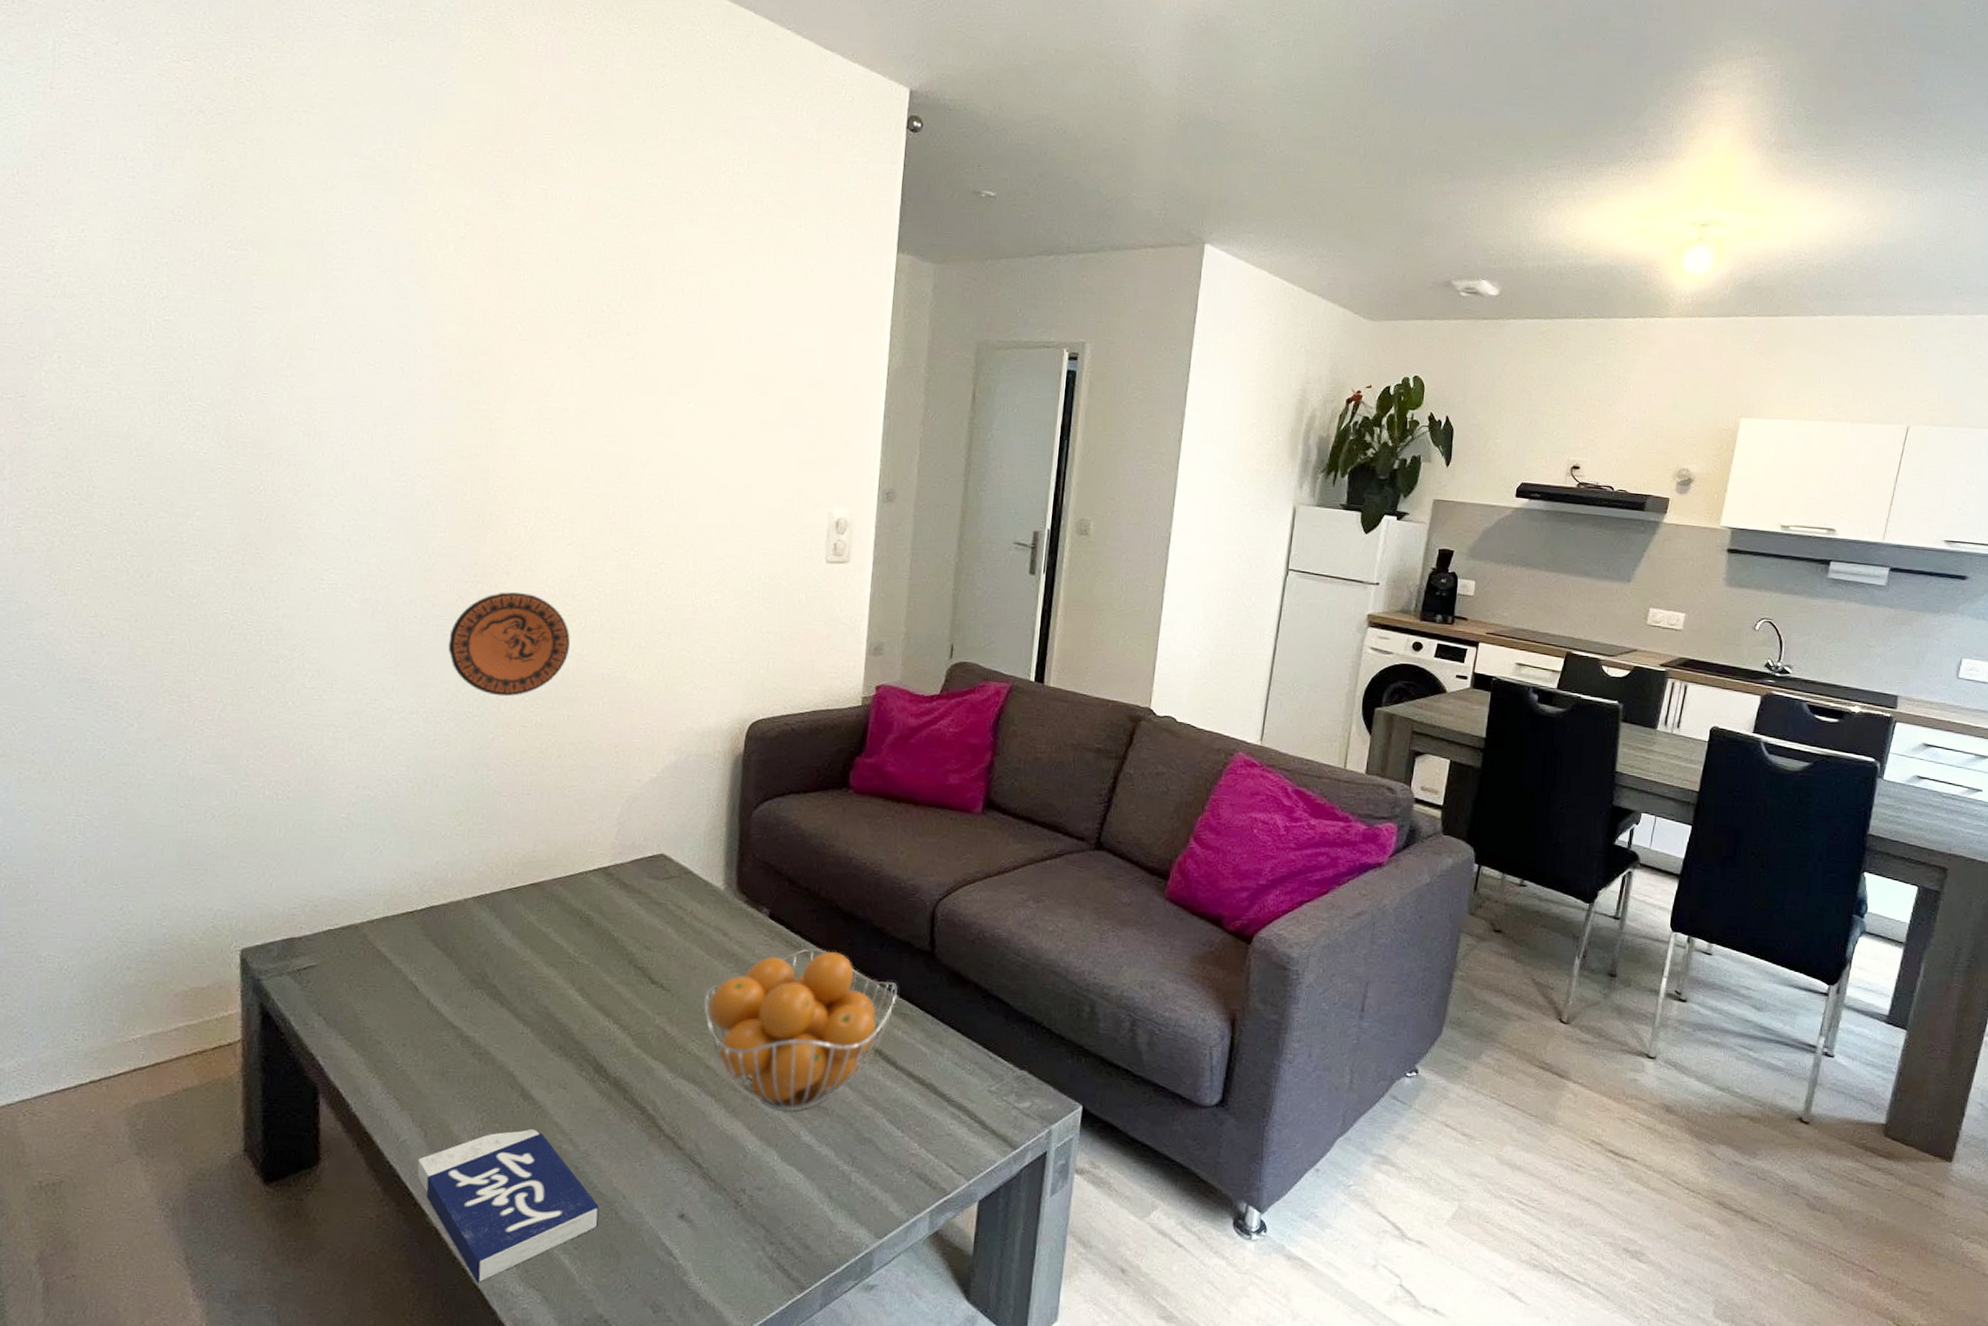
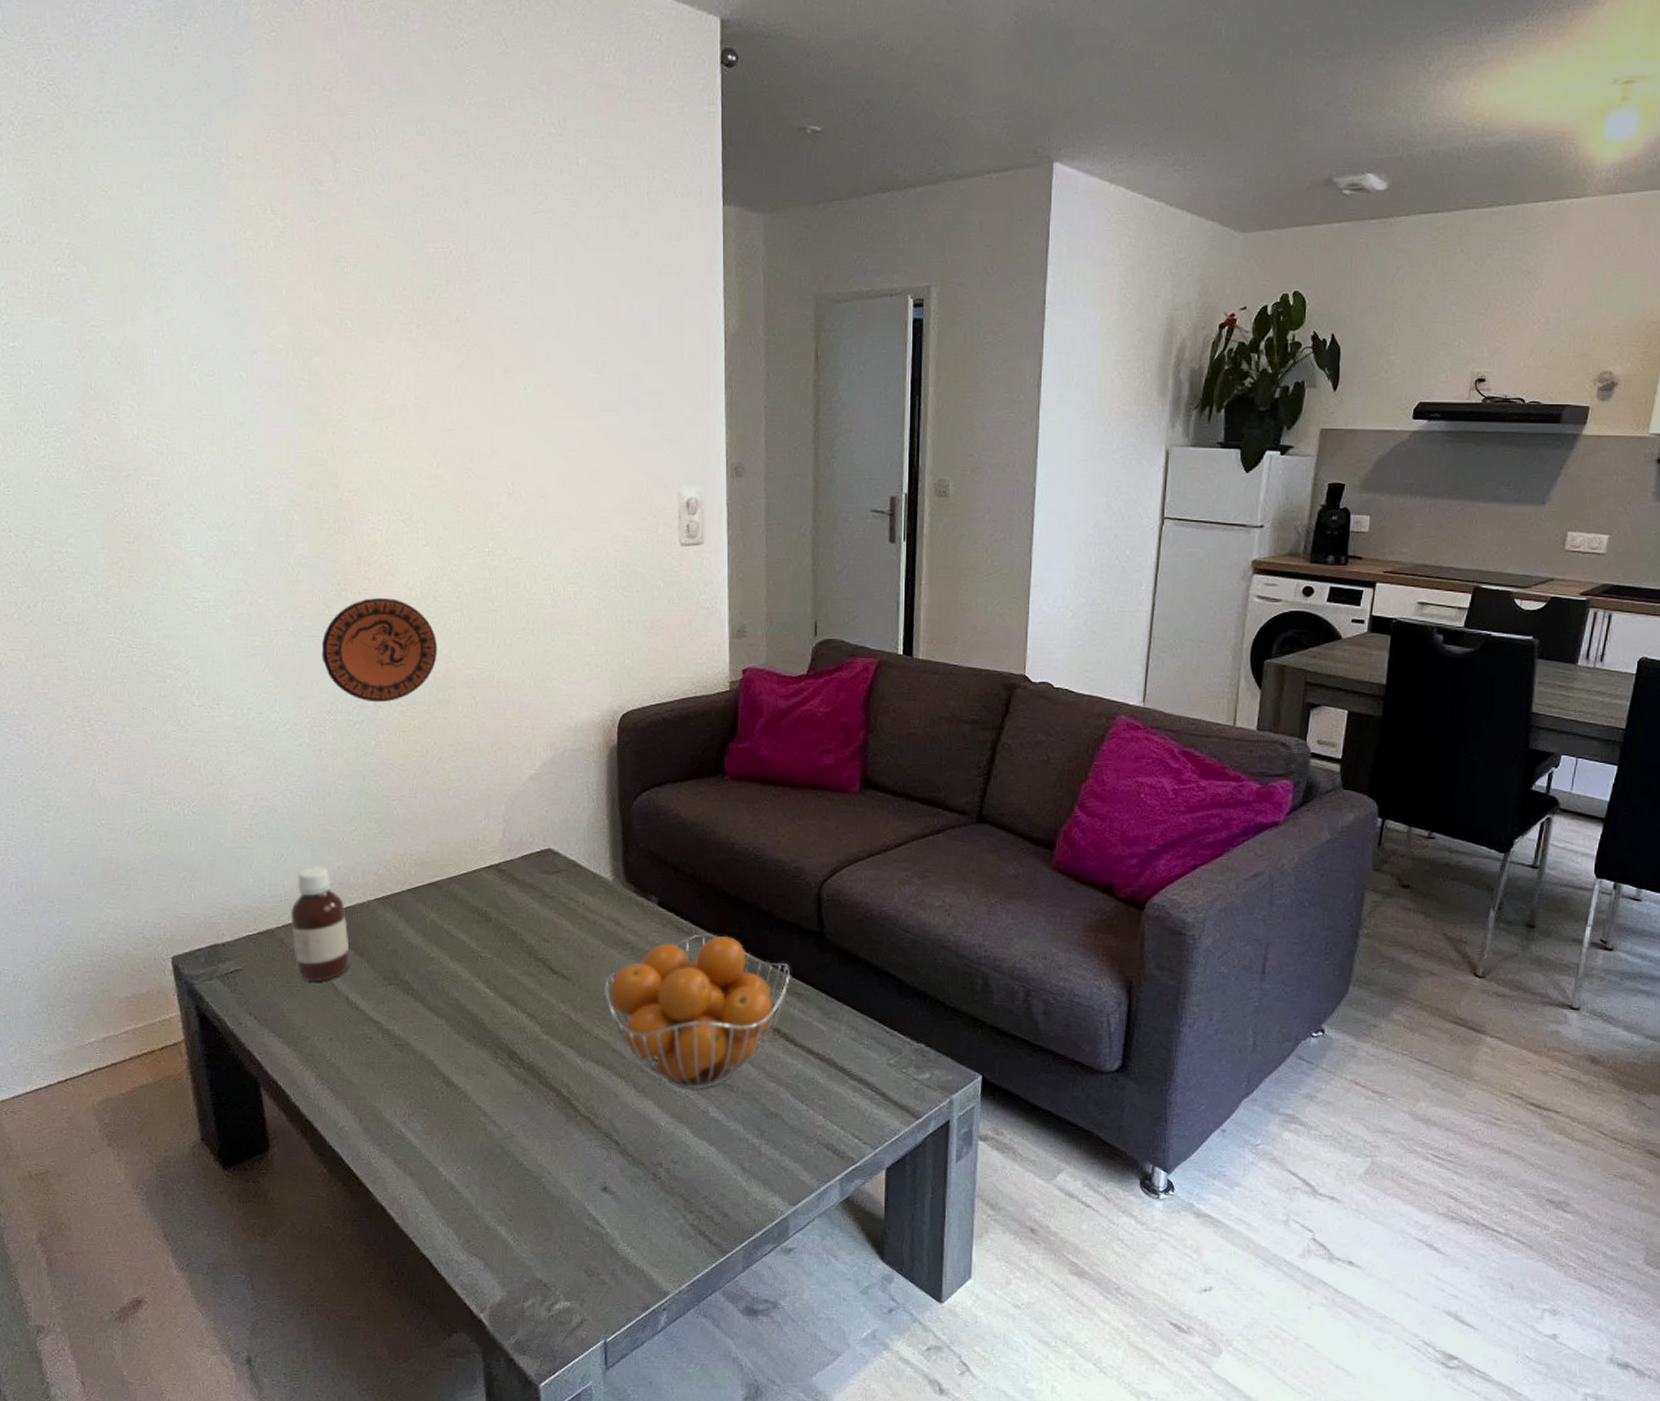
bottle: none [376,860,439,982] -> present [291,867,350,981]
book: present [417,1128,600,1283] -> none [358,1112,528,1253]

